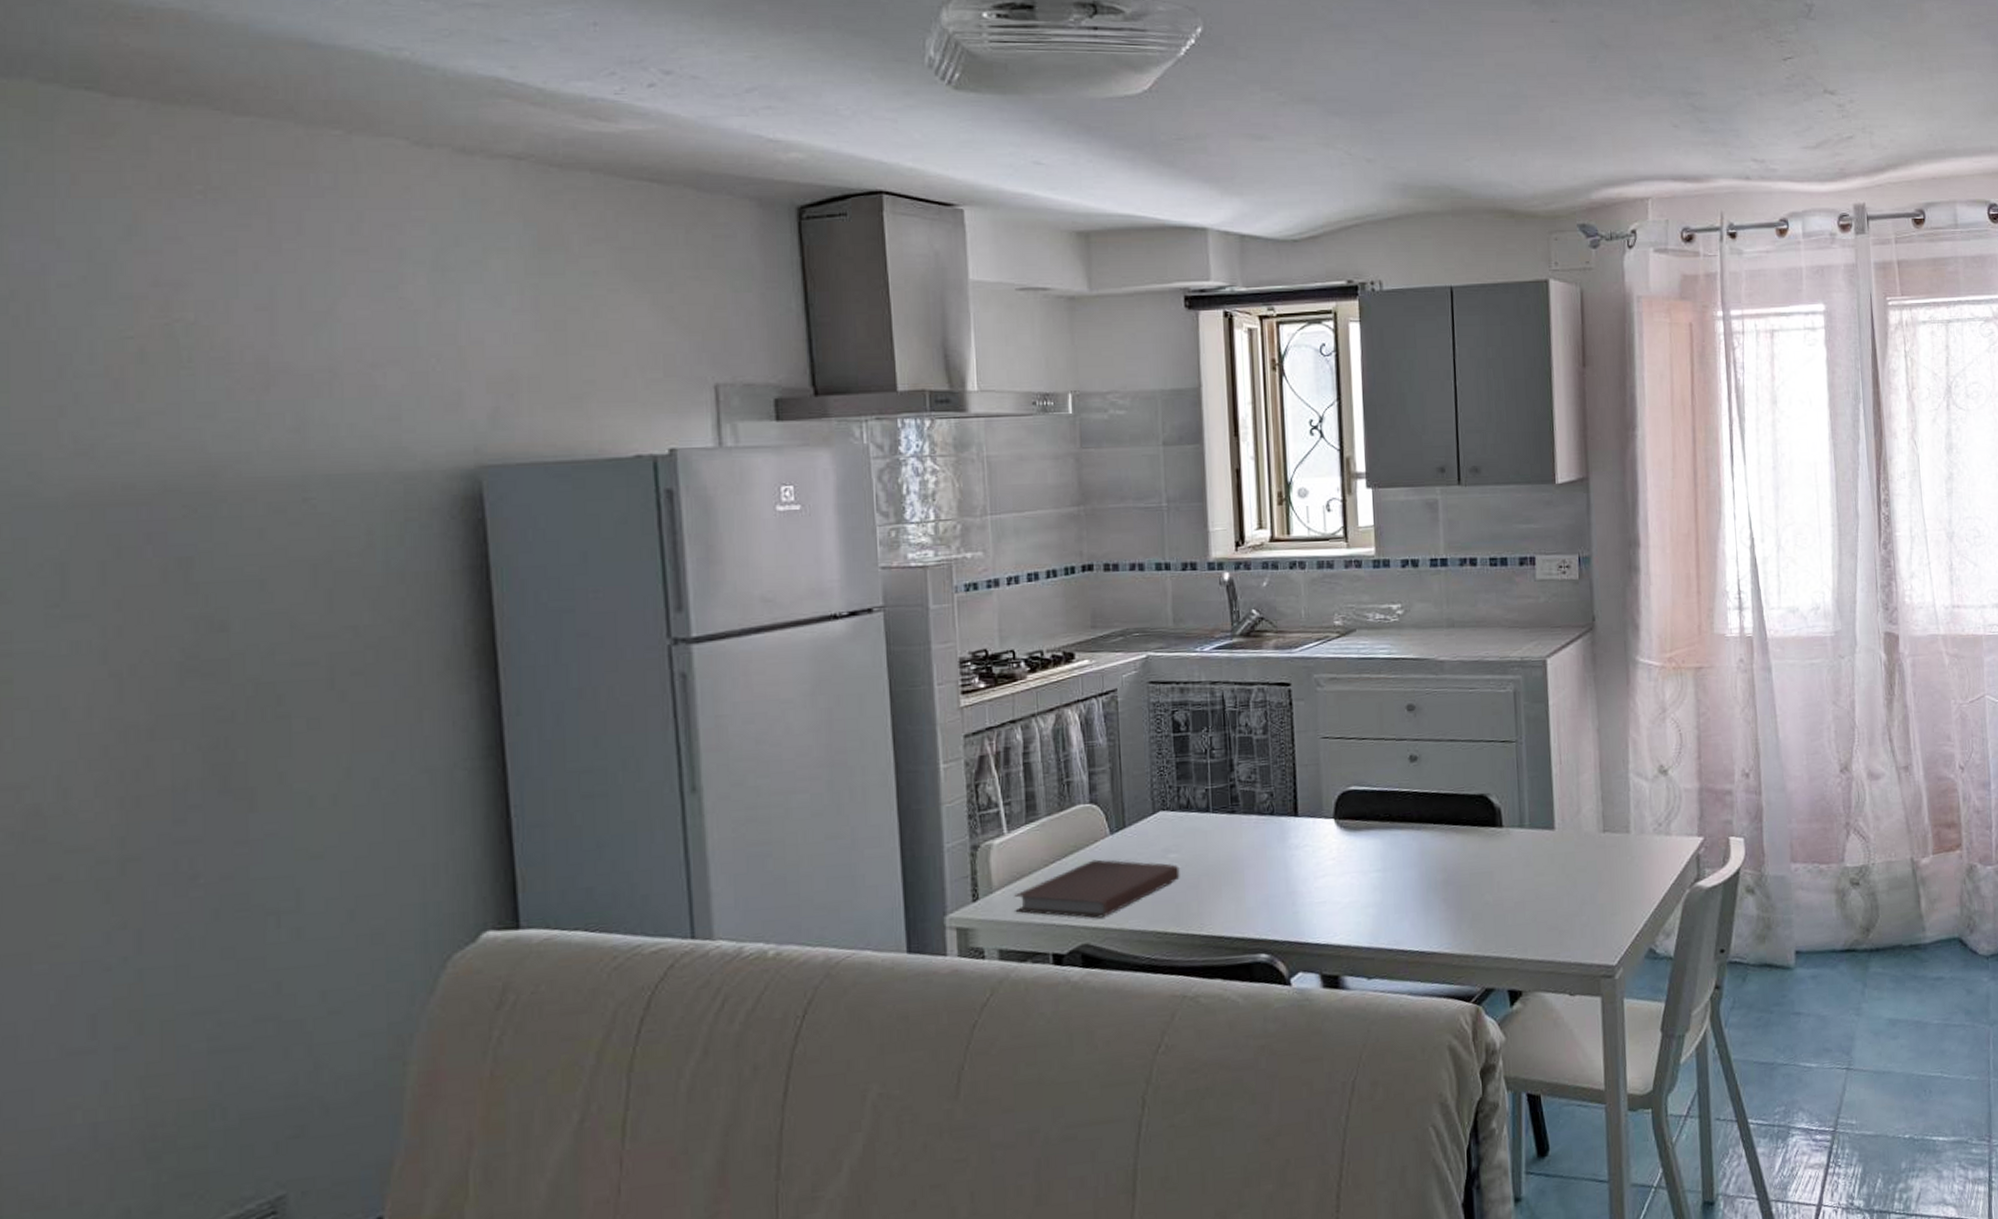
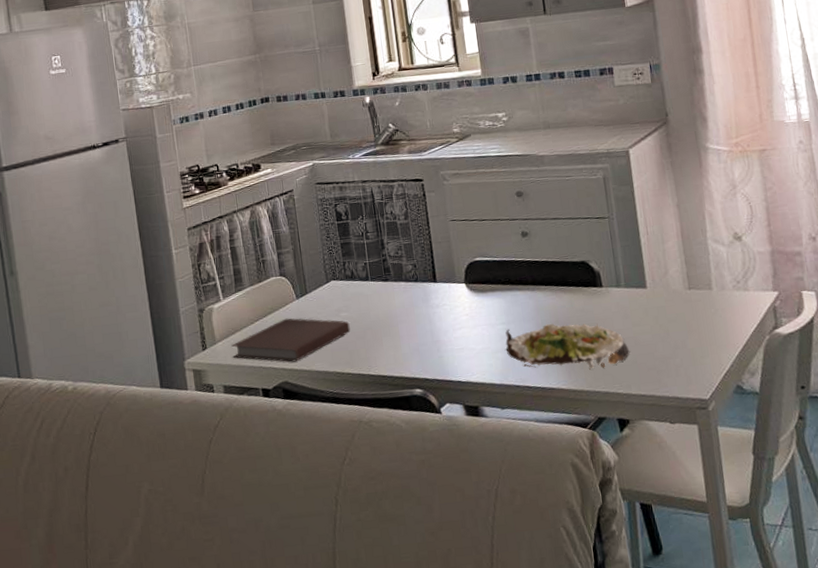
salad plate: none [1379,872,1529,931] -> present [505,323,630,371]

